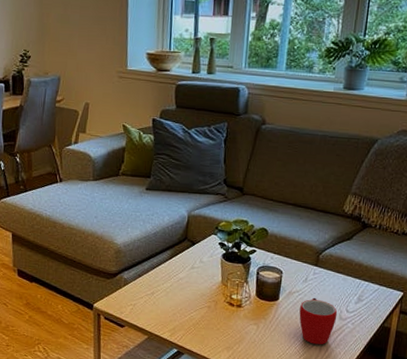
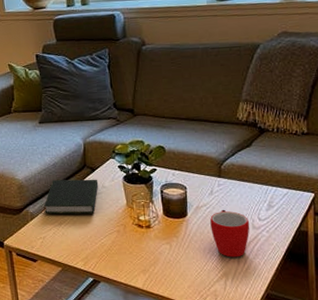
book: none [139,249,197,287] -> present [44,179,99,214]

